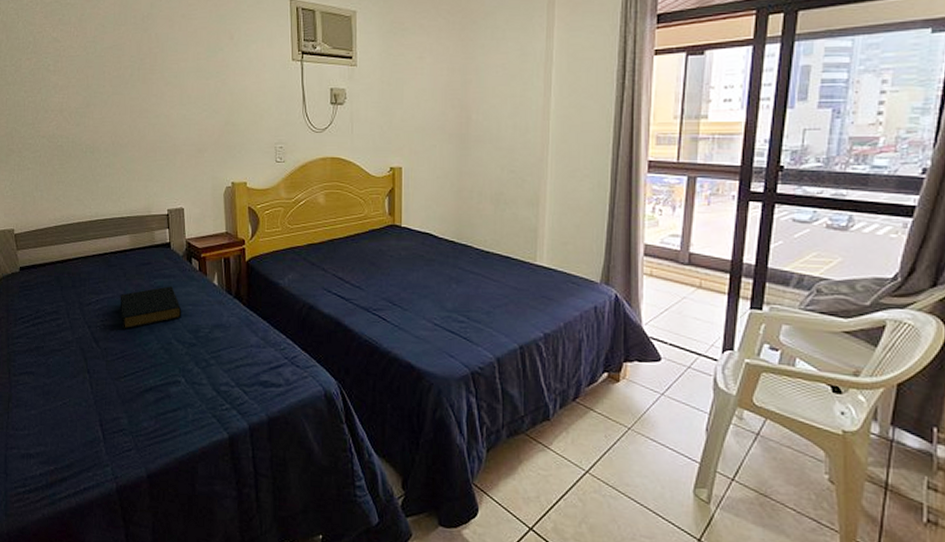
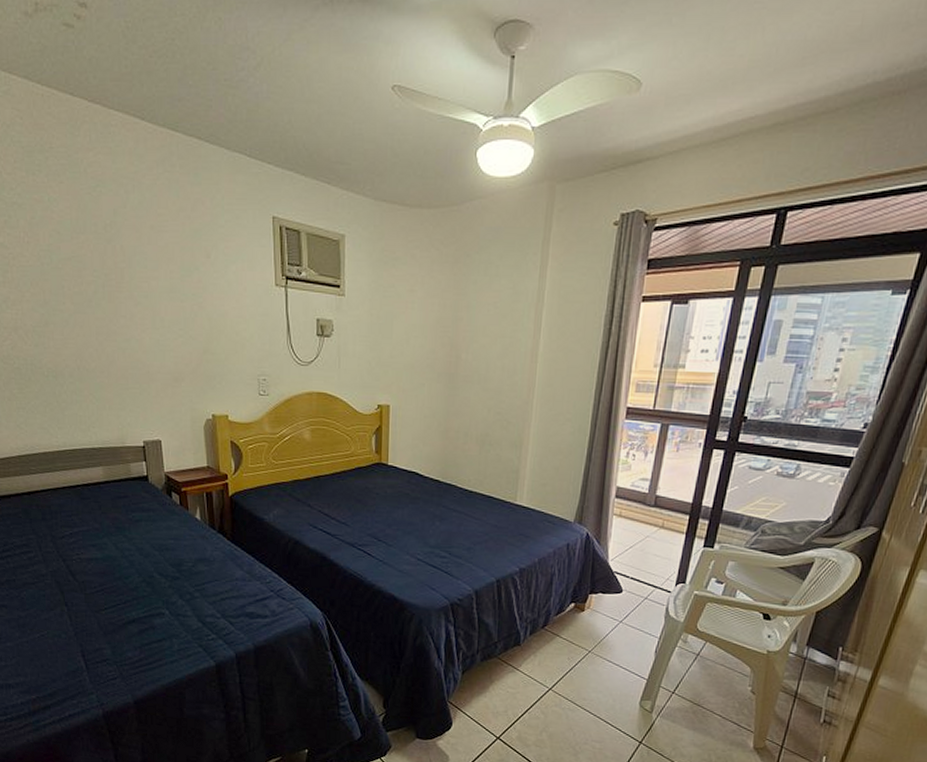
hardback book: present [120,286,182,329] -> none [96,520,163,563]

